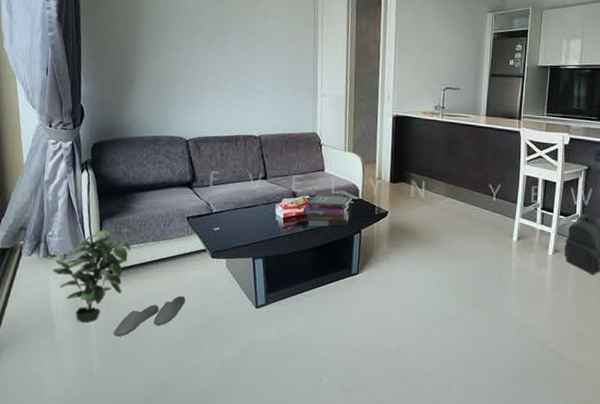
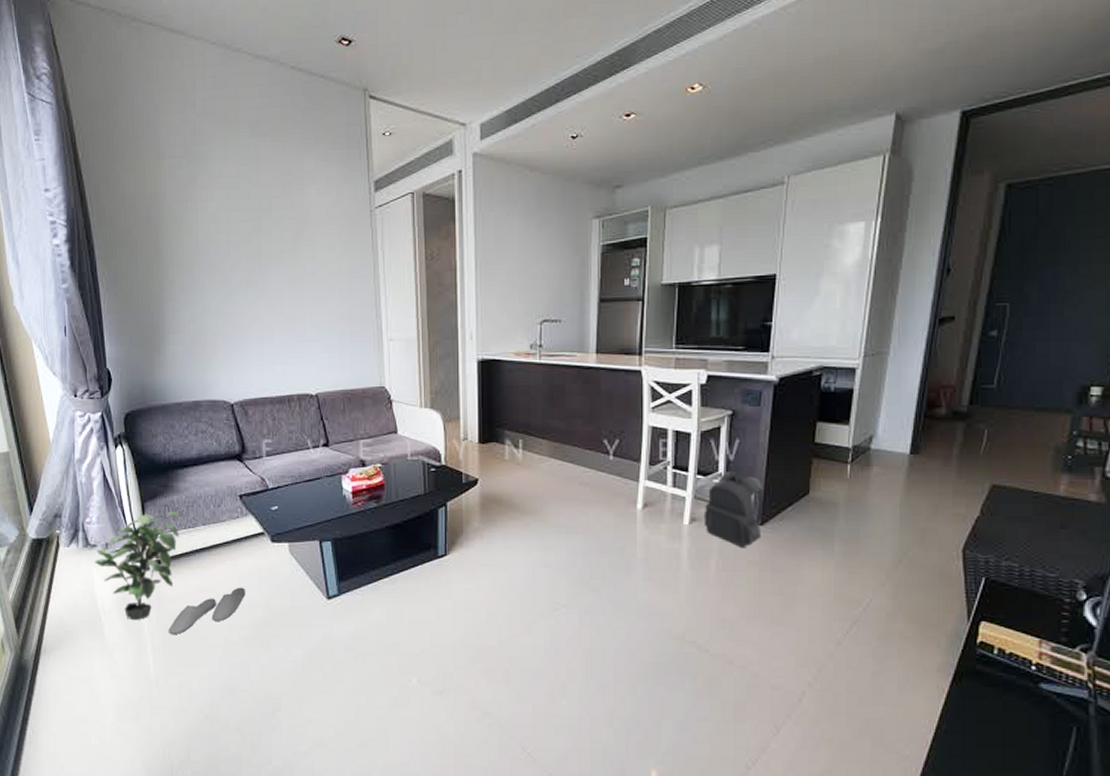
books: present [303,196,353,227] -> none [375,463,434,501]

